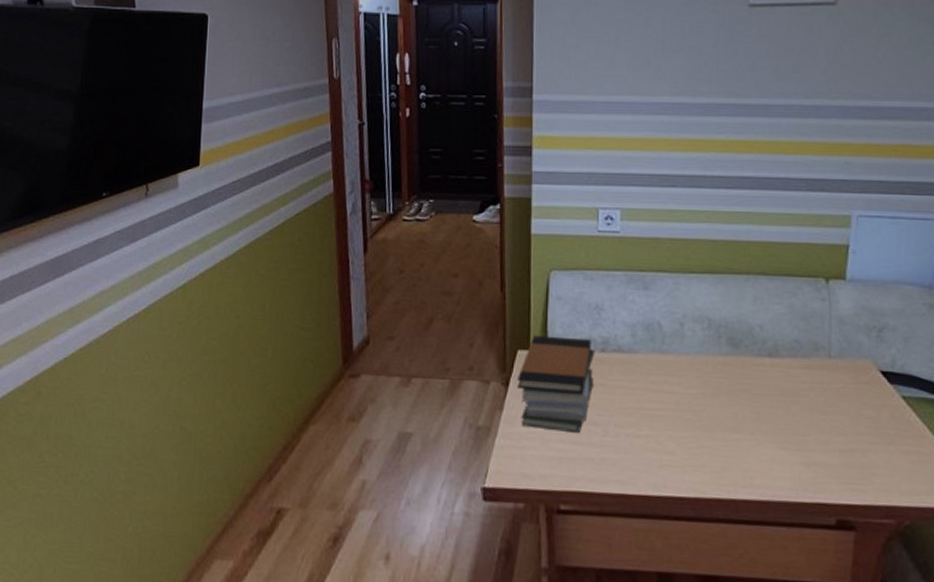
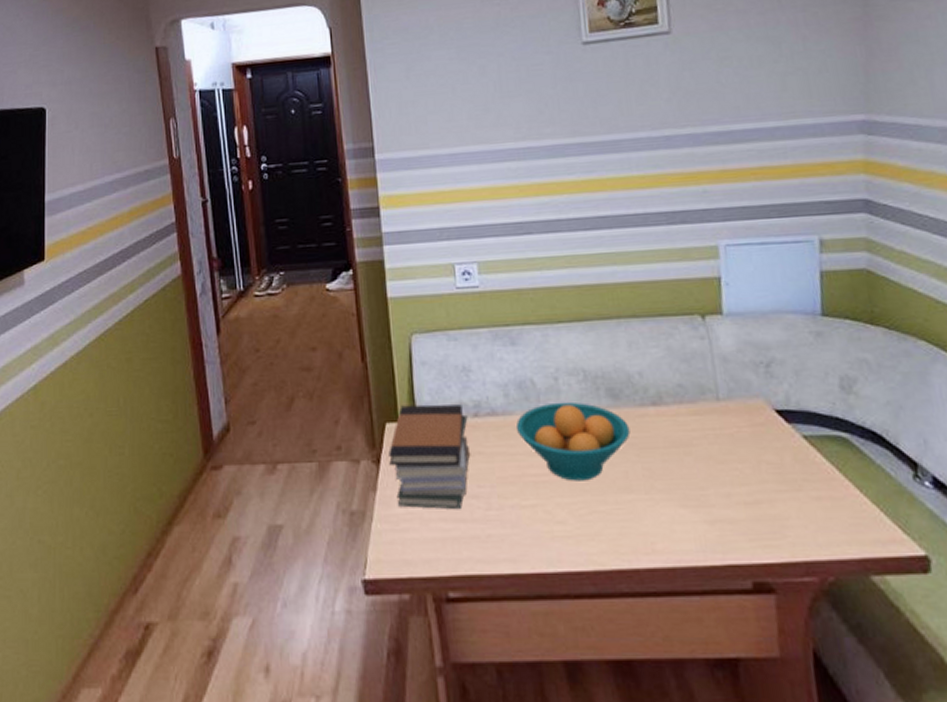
fruit bowl: none [639,345,745,419] -> present [515,401,631,481]

